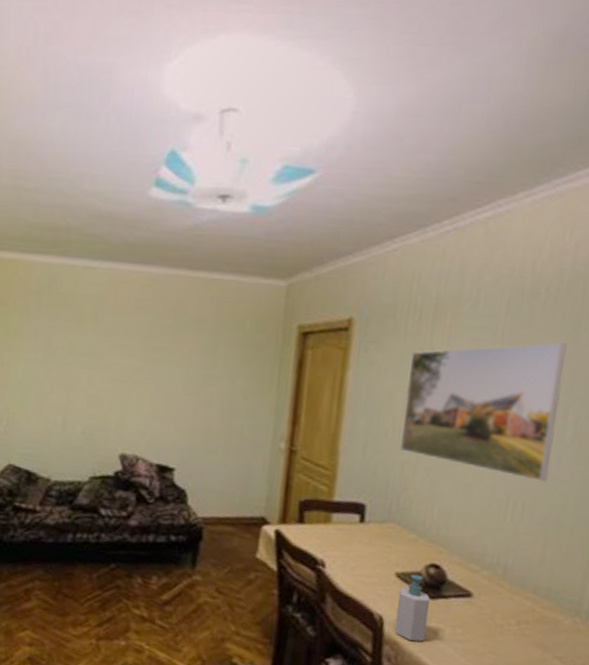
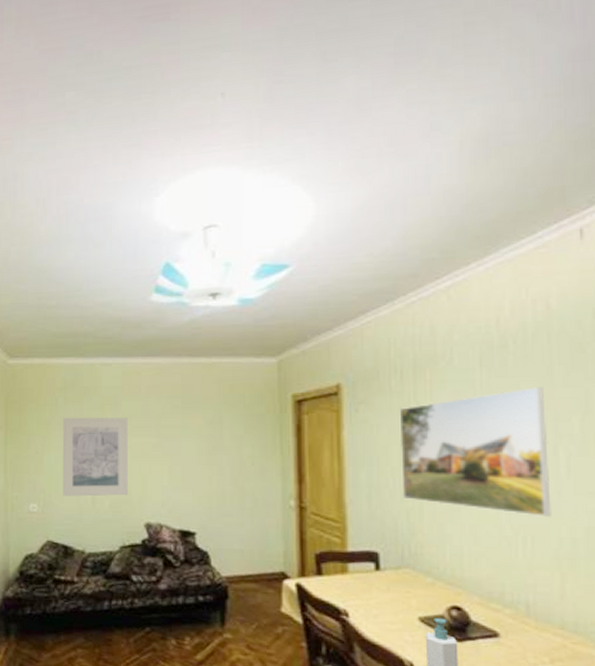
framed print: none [29,326,110,422] -> present [63,417,128,497]

